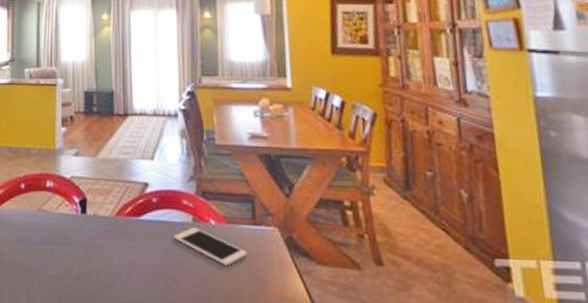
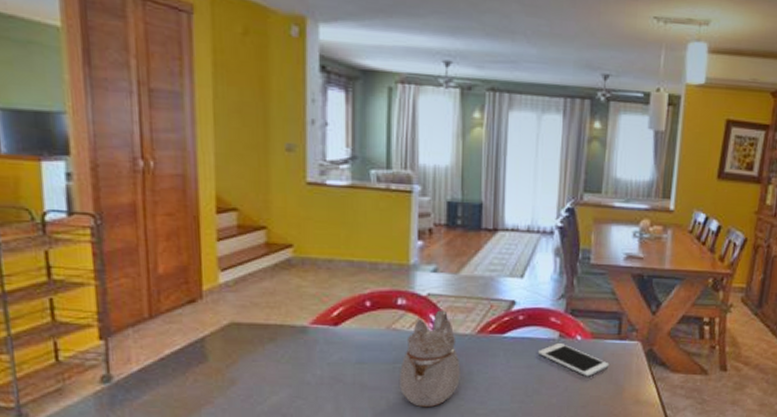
teapot: none [48,192,102,293] -> present [399,310,461,408]

